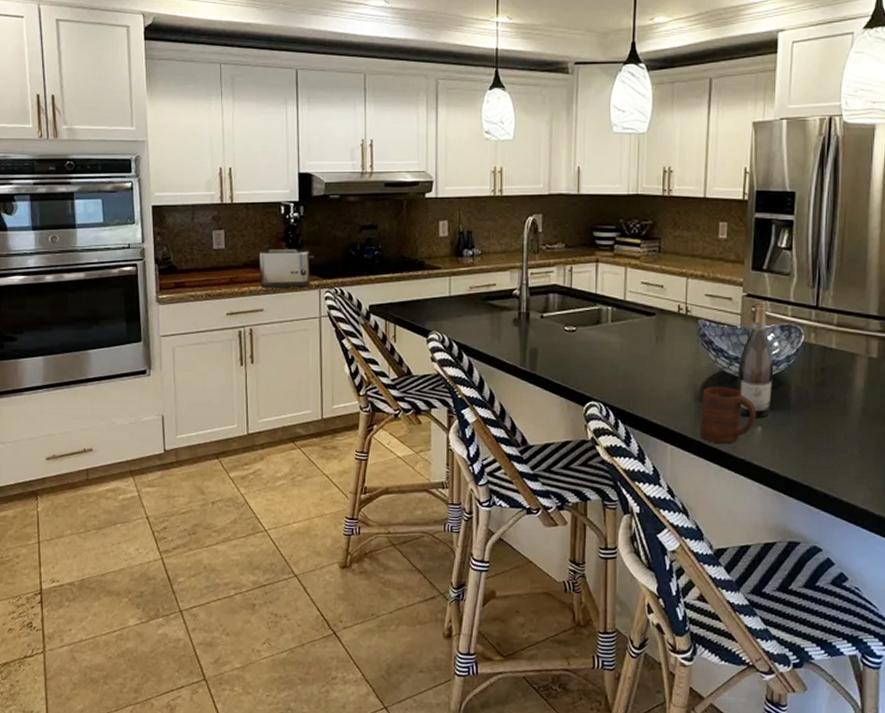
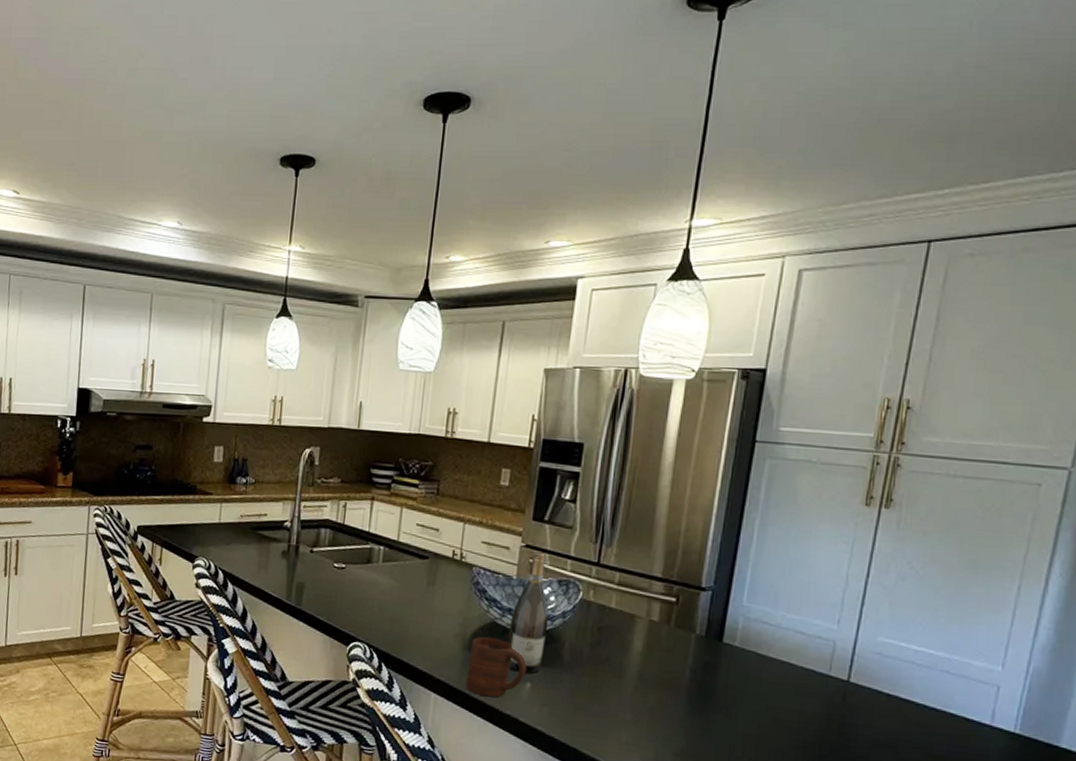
toaster: present [258,248,315,288] -> none [30,461,87,503]

